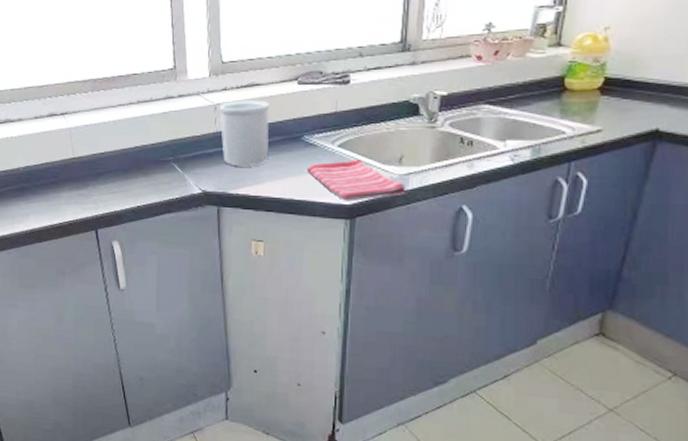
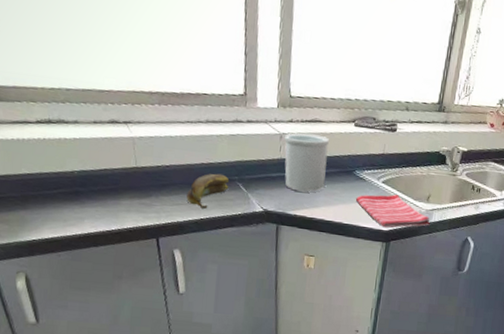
banana: none [122,156,164,196] -> present [187,173,230,210]

